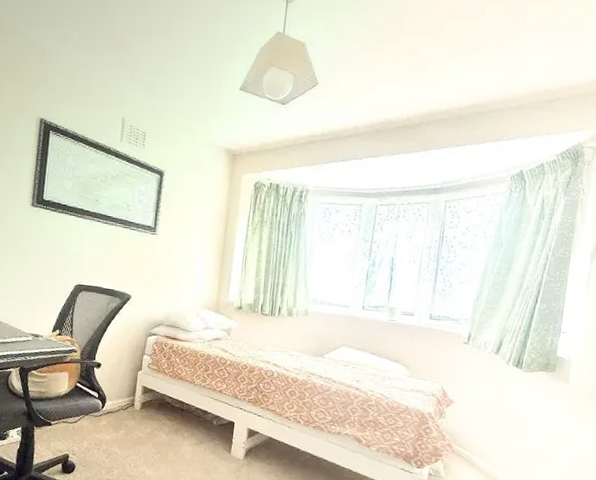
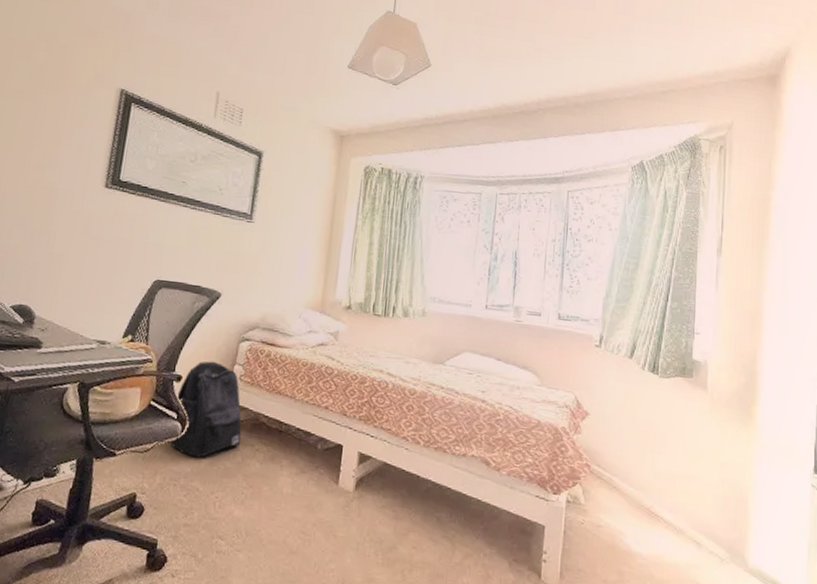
backpack: none [93,351,151,429] -> present [170,361,242,458]

